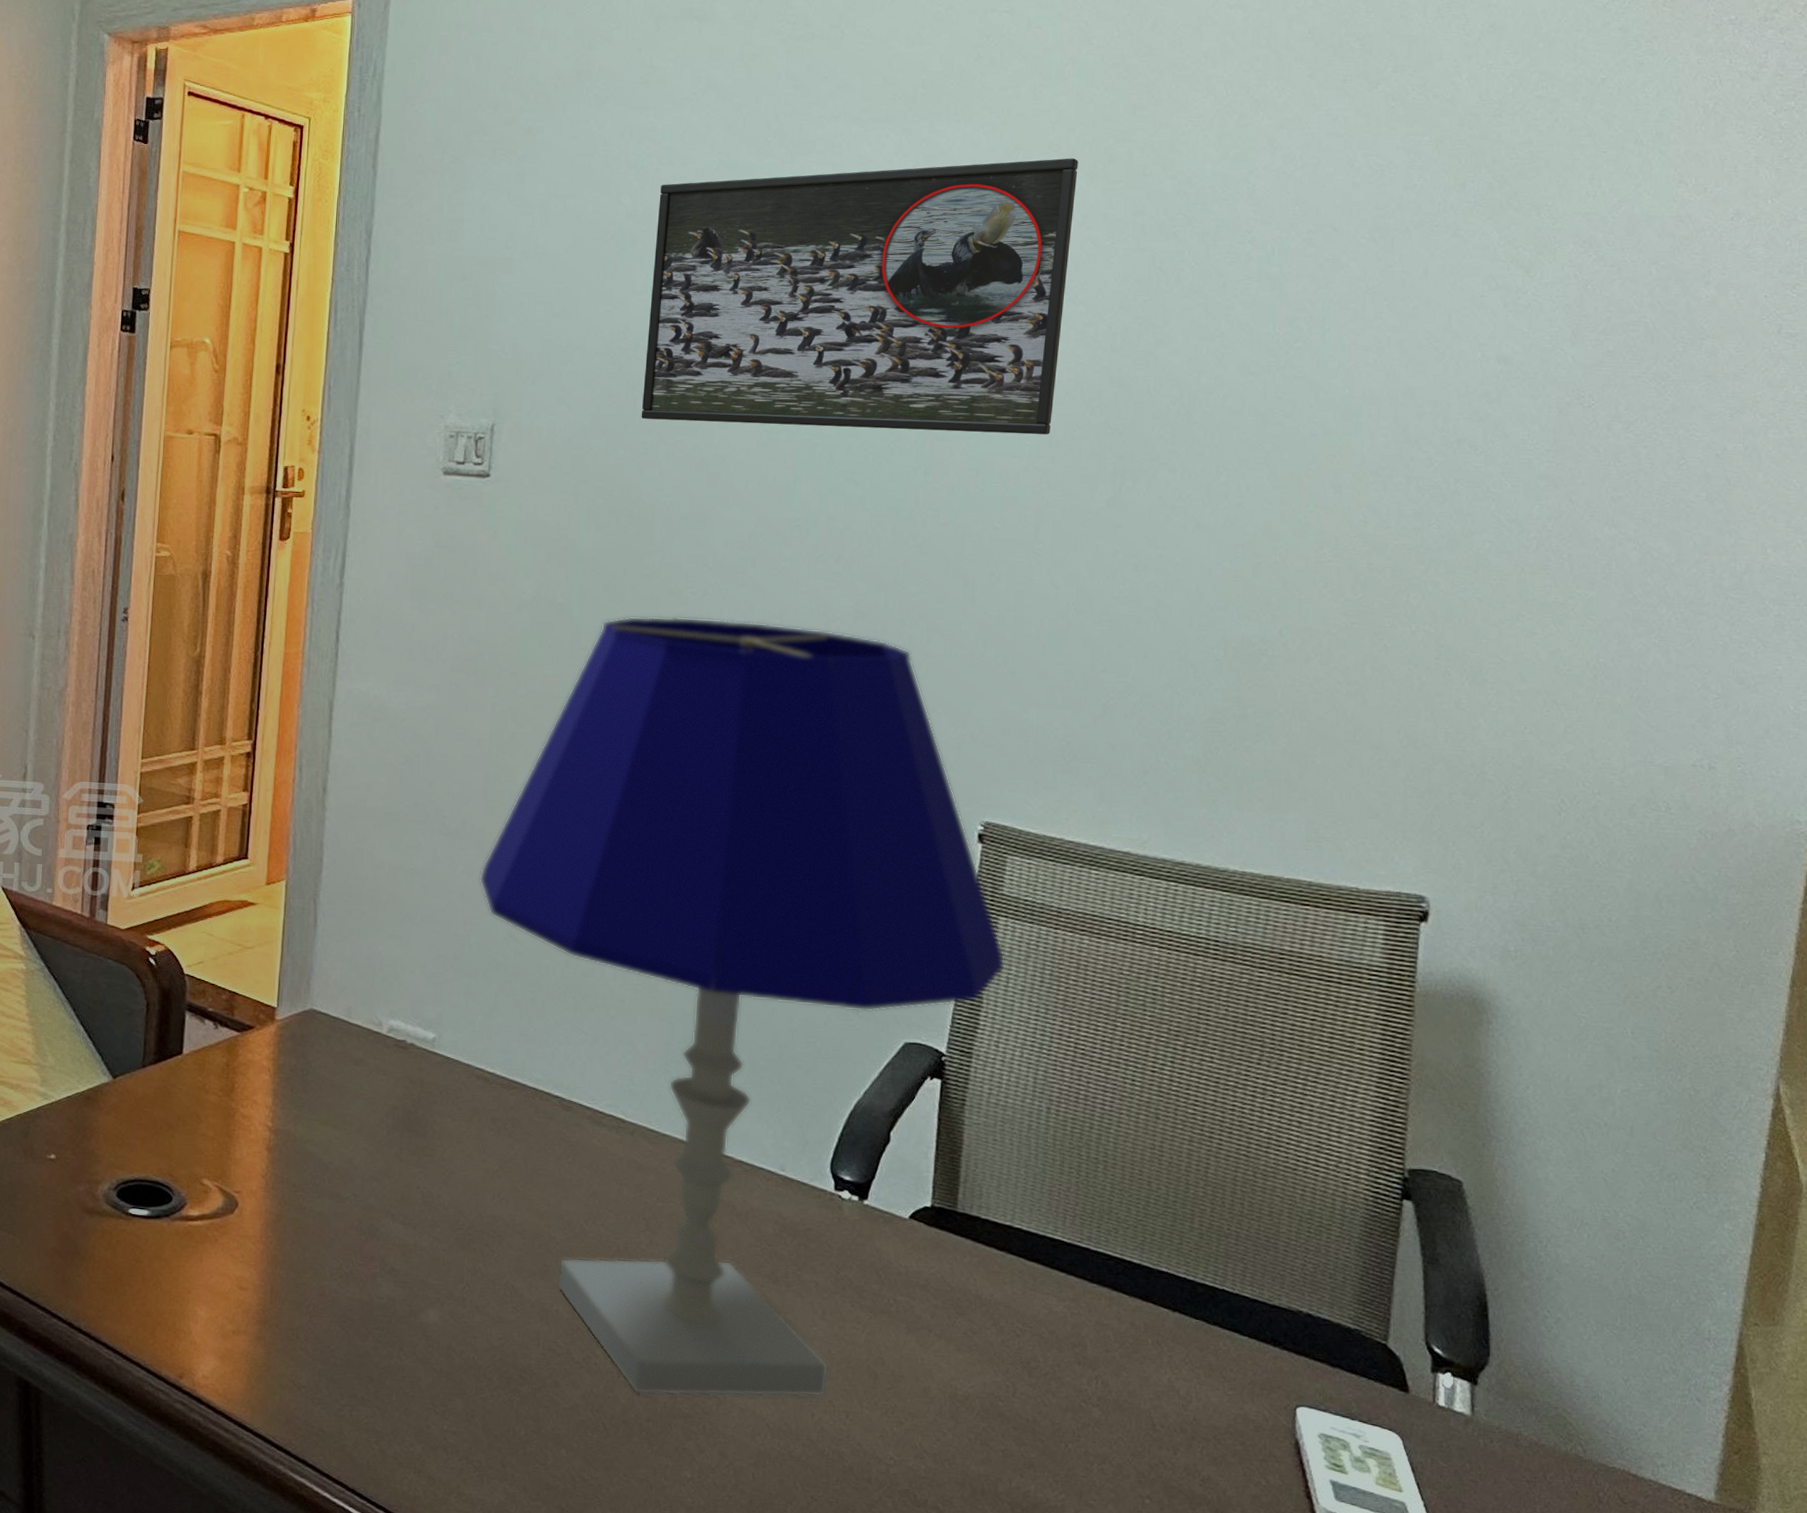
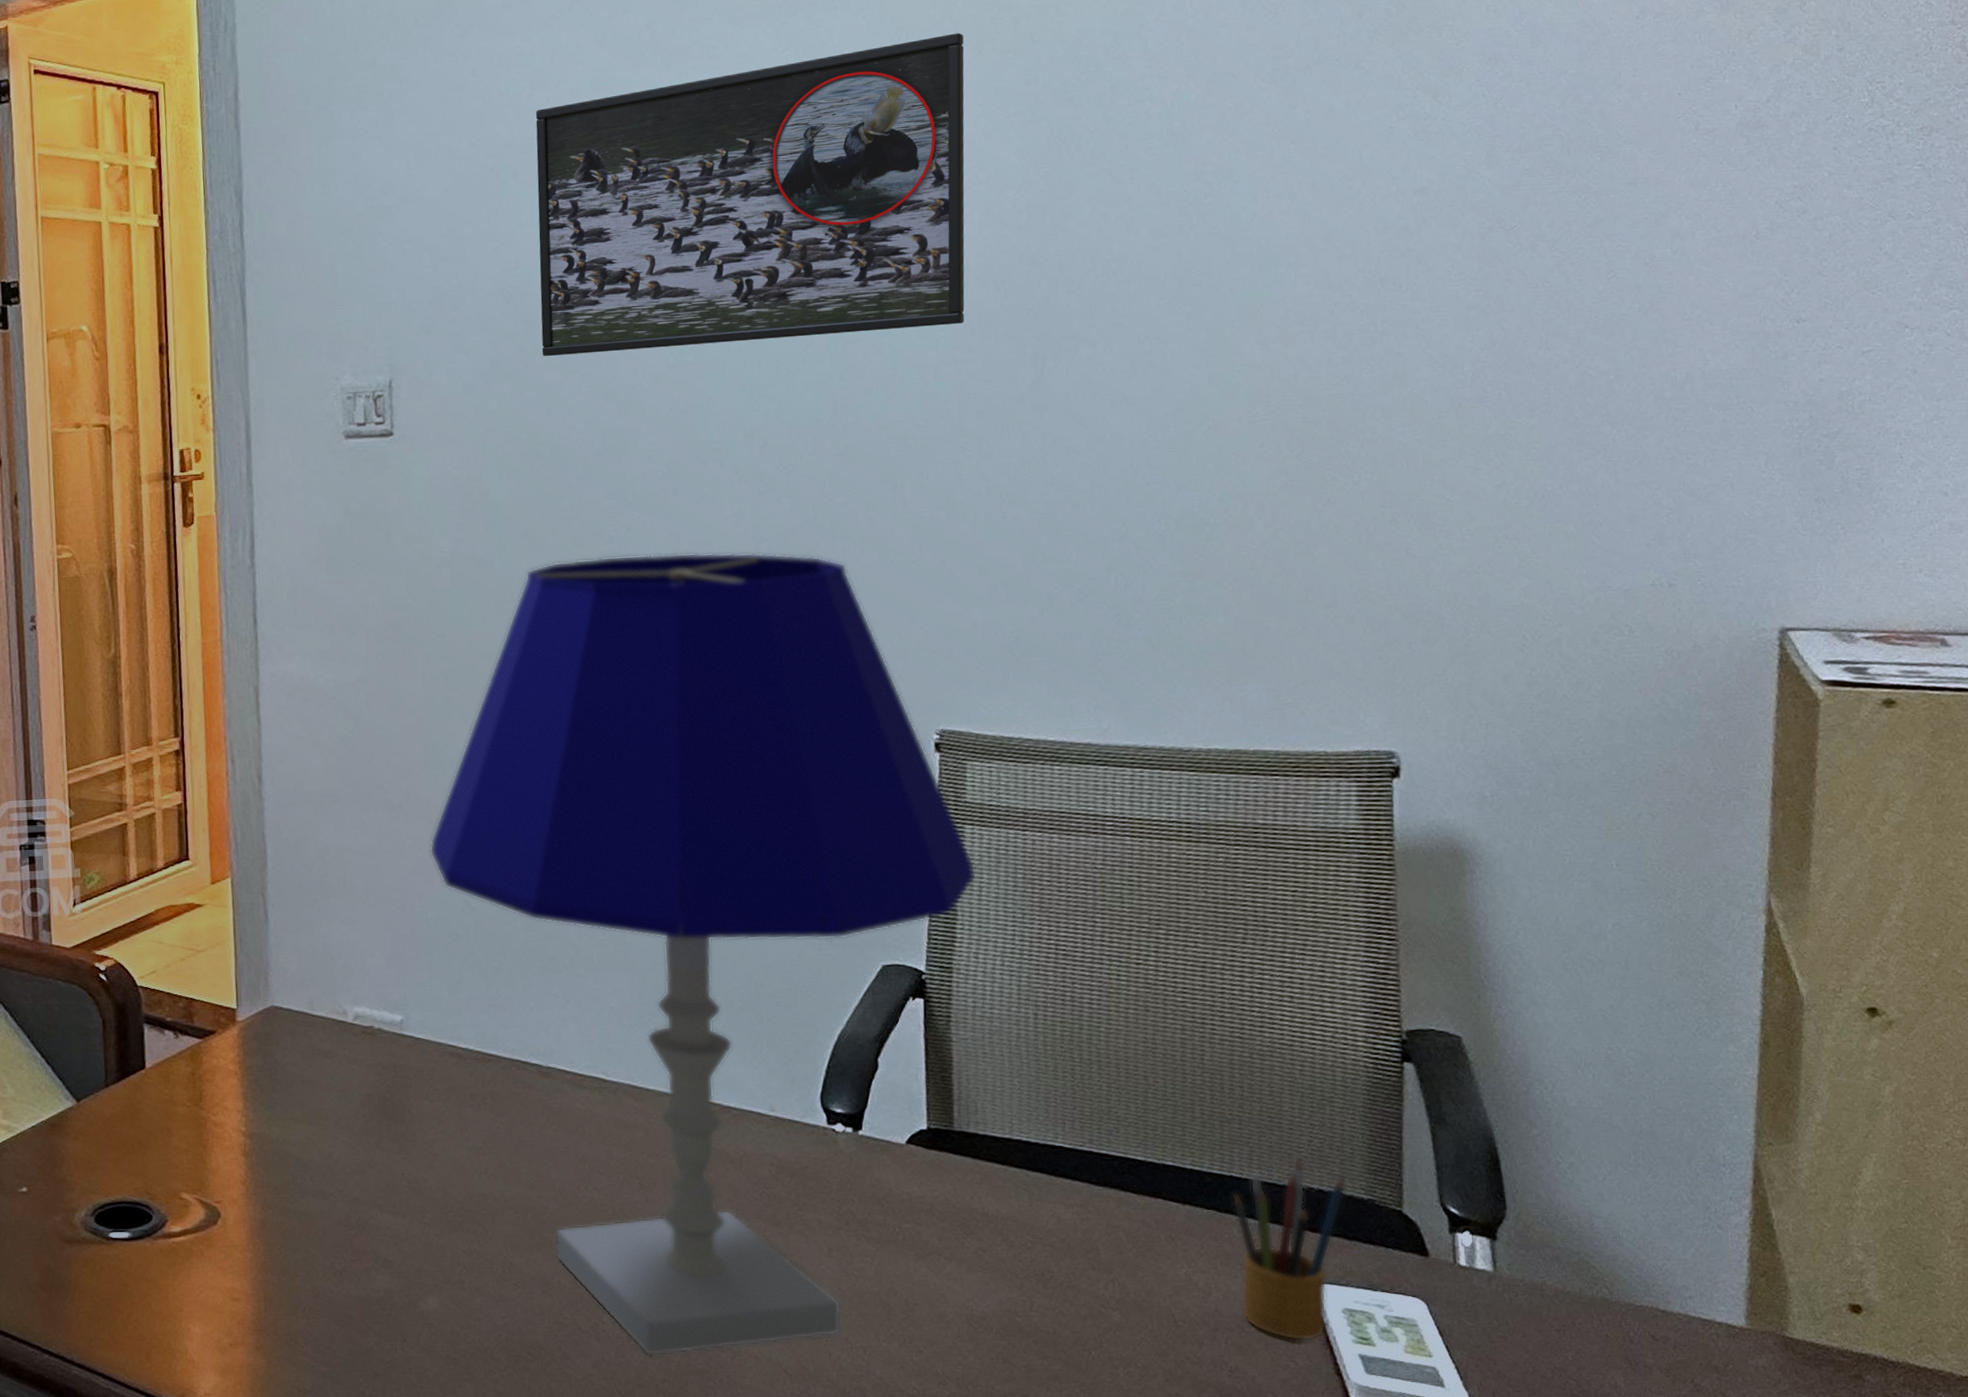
pencil box: none [1220,1280,1335,1461] -> present [1232,1158,1346,1342]

